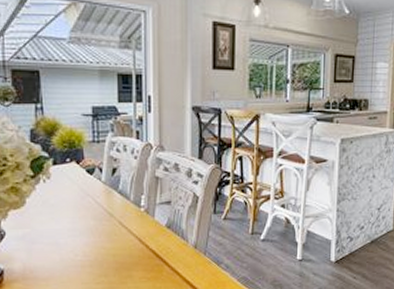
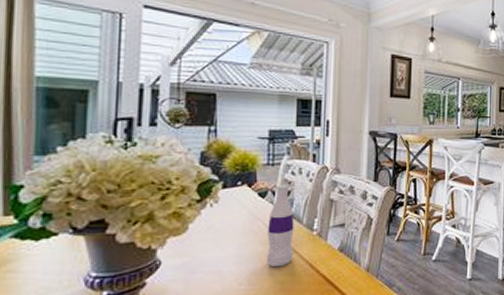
bottle: none [97,161,123,241] -> present [266,184,295,268]

